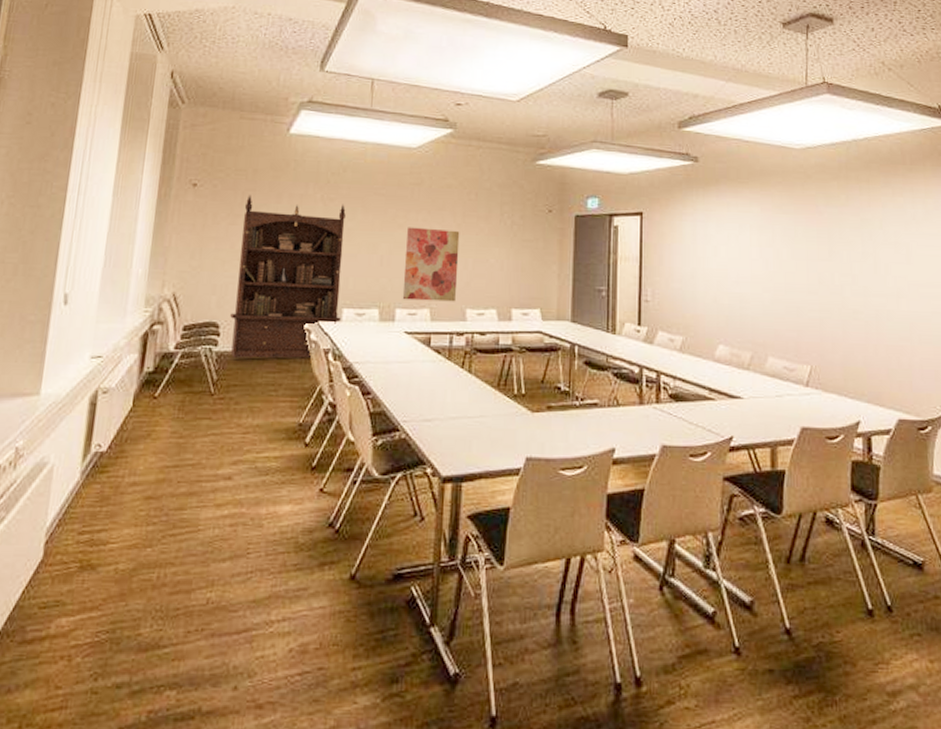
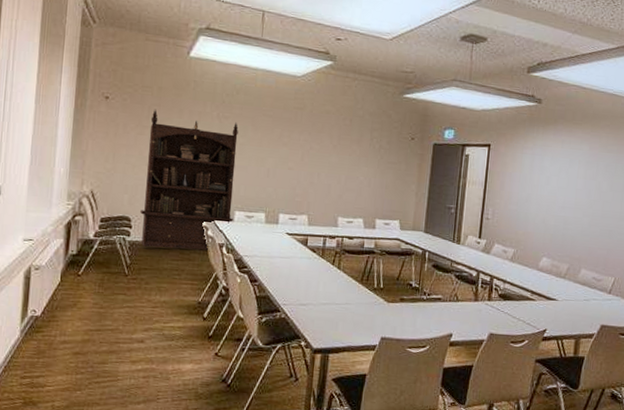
wall art: present [402,227,460,302] -> none [285,145,336,211]

